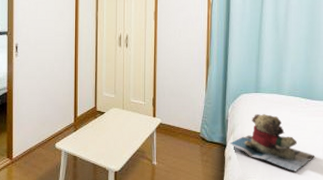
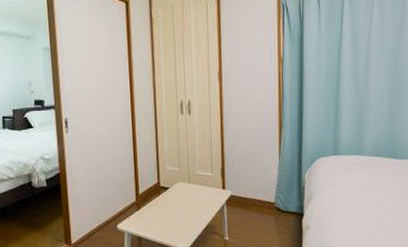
teddy bear: present [230,114,315,172] -> none [307,178,400,237]

